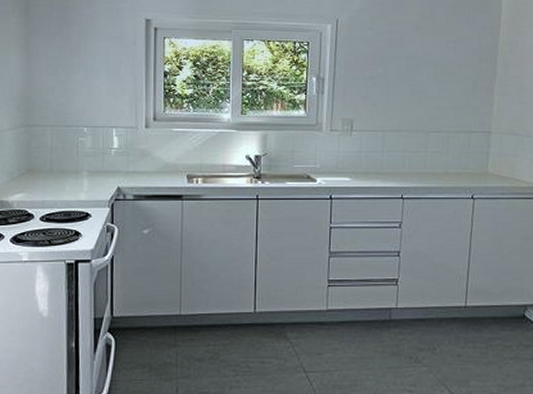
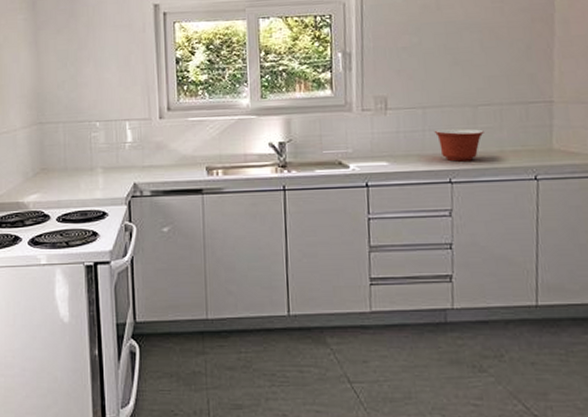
mixing bowl: none [391,151,433,180] -> present [433,128,484,162]

